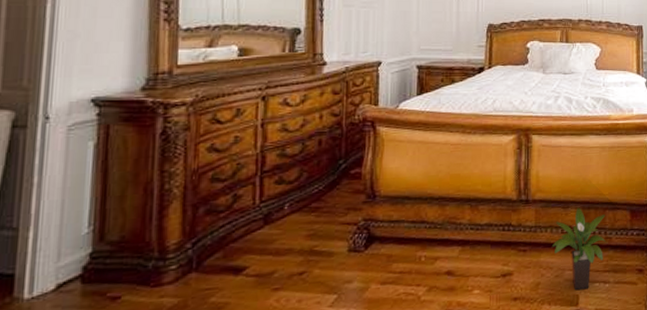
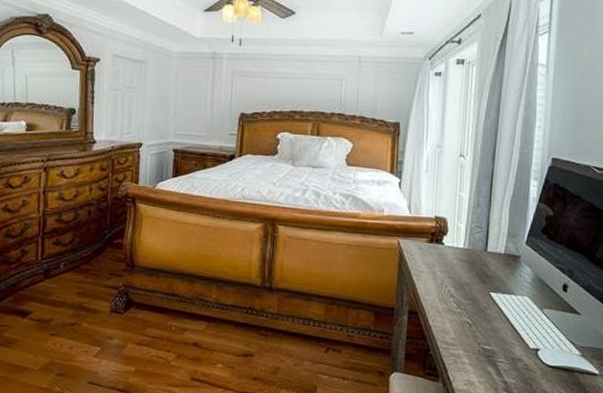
potted plant: present [551,207,606,291] -> none [292,301,349,382]

